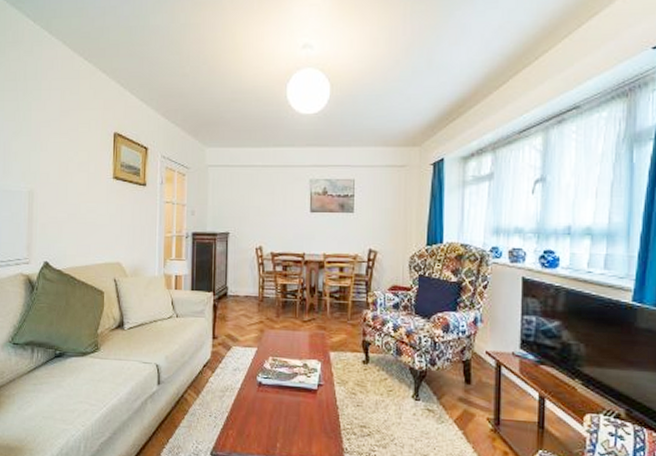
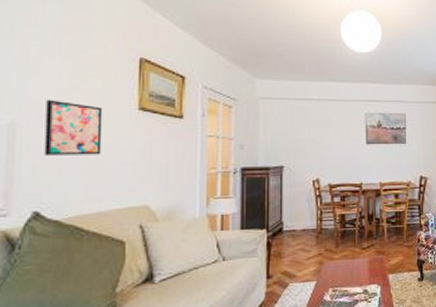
wall art: none [51,171,88,217] -> present [44,99,103,155]

